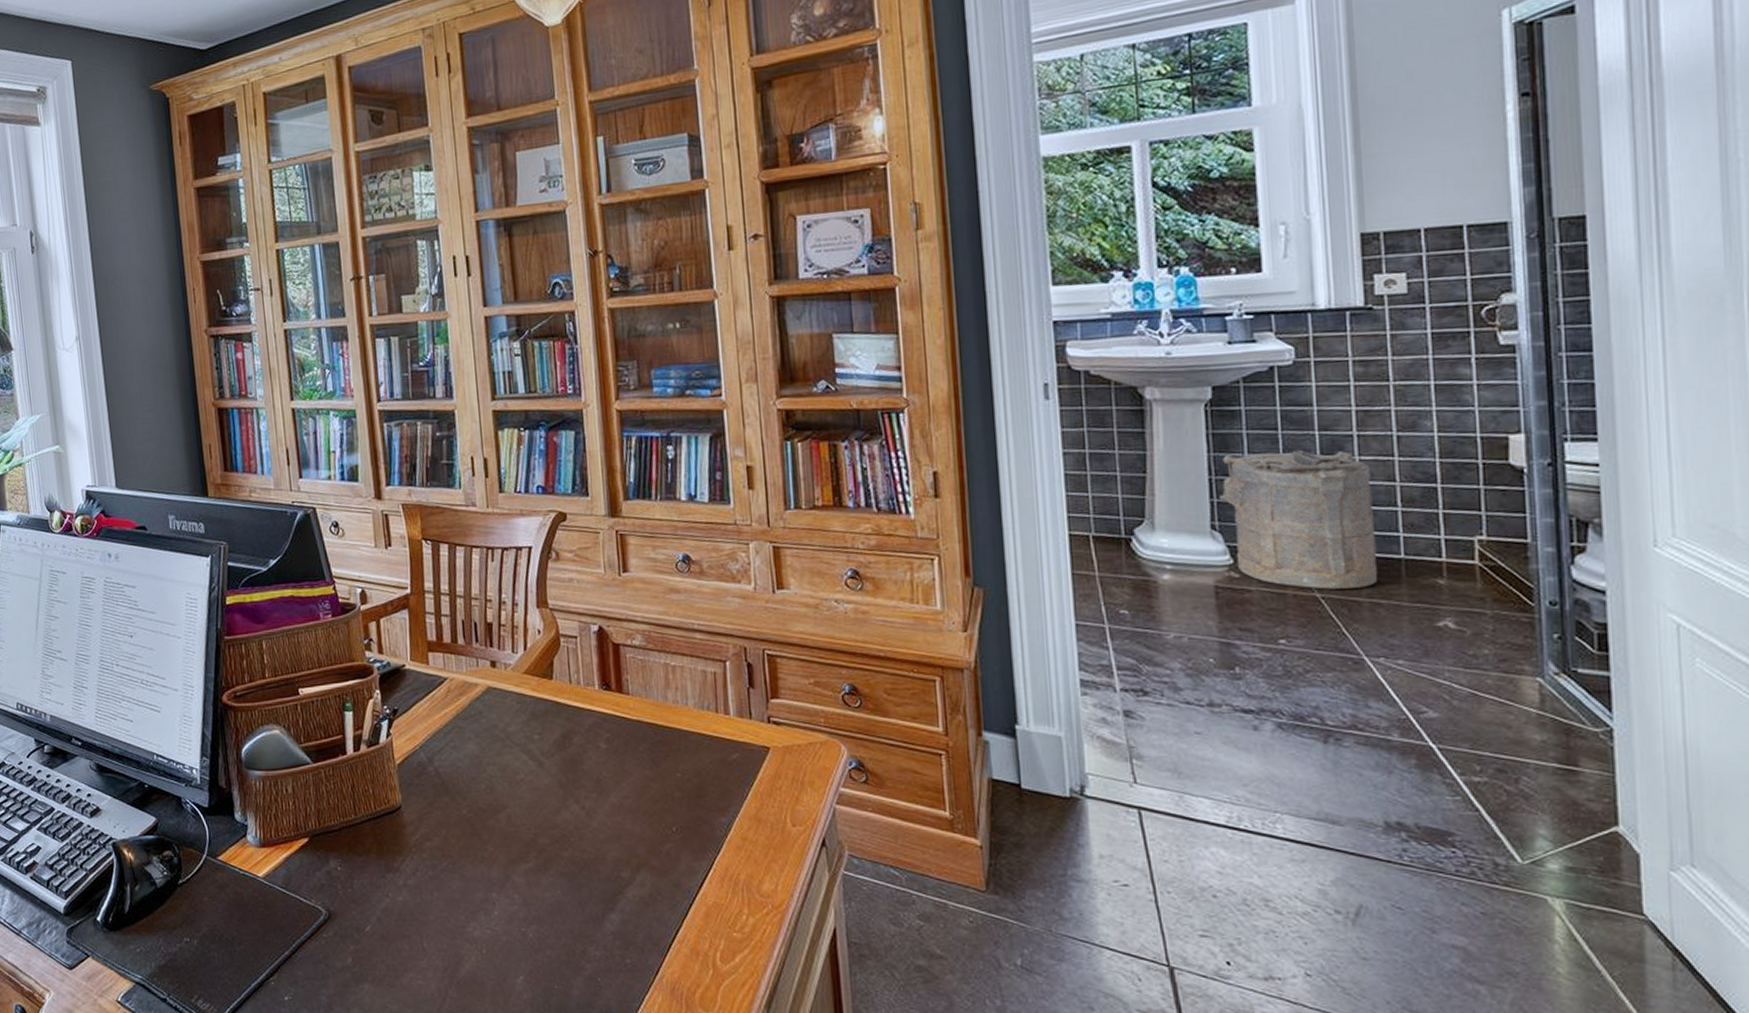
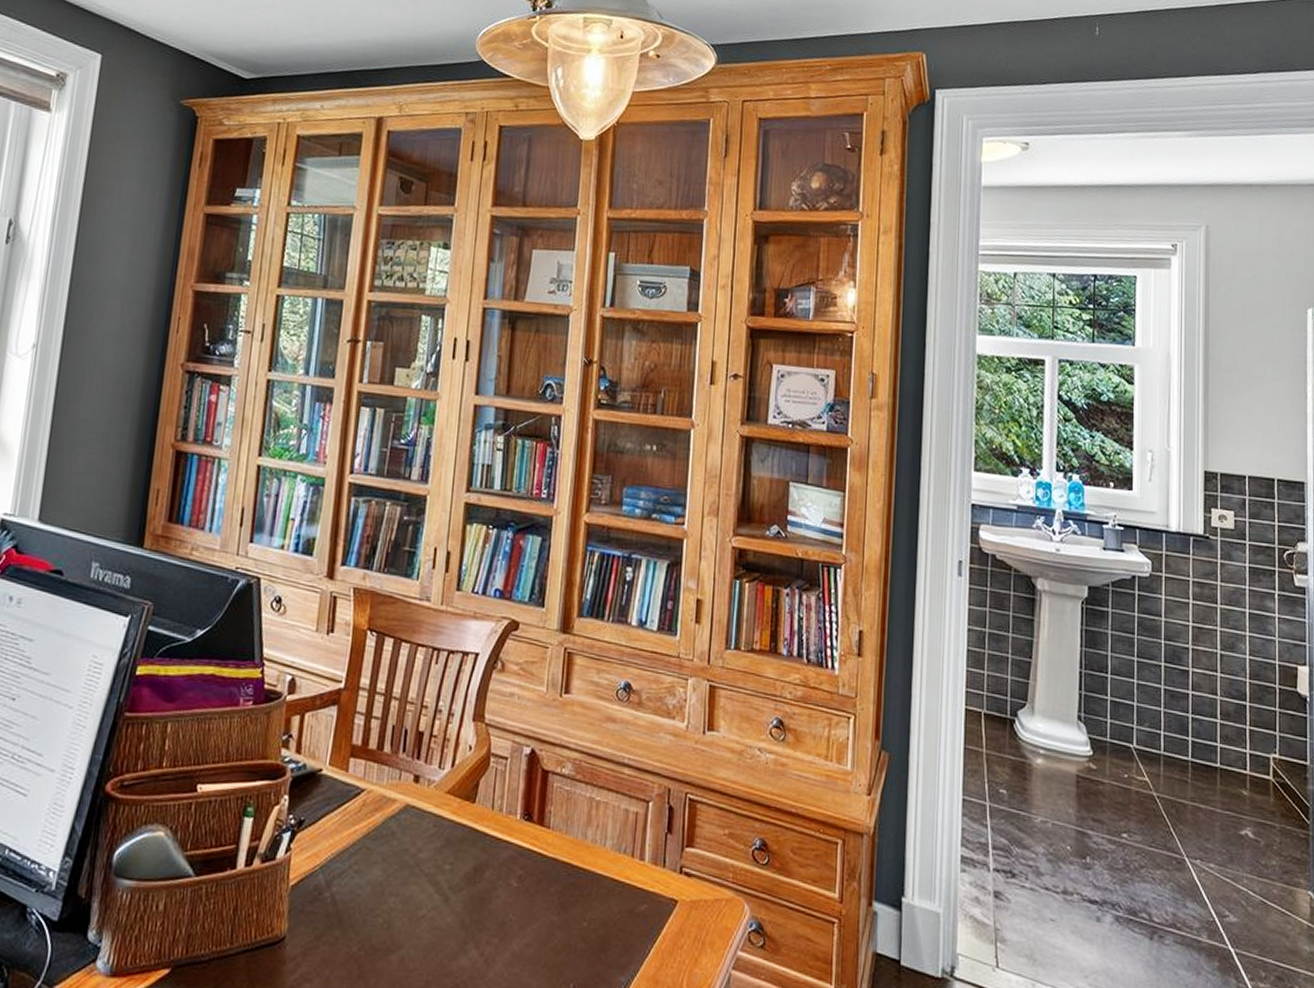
laundry hamper: present [1219,449,1377,590] -> none [1086,652,1201,791]

